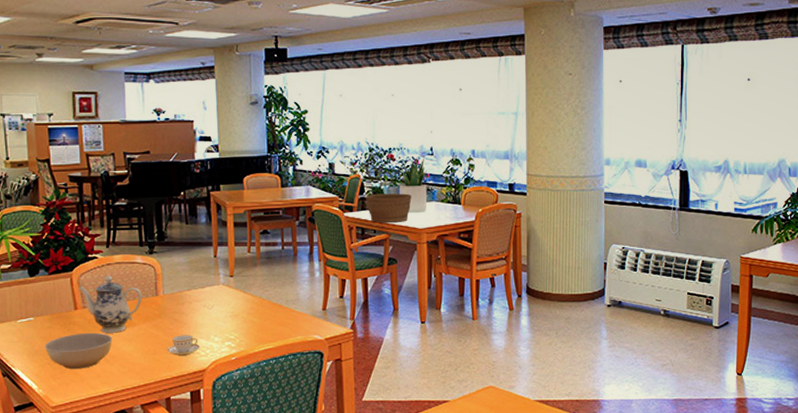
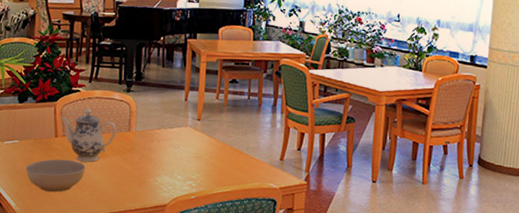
teacup: present [167,335,200,355] -> none [134,170,164,190]
basket: present [366,193,412,223] -> none [331,54,375,84]
planter: present [399,158,427,214] -> none [364,23,392,77]

